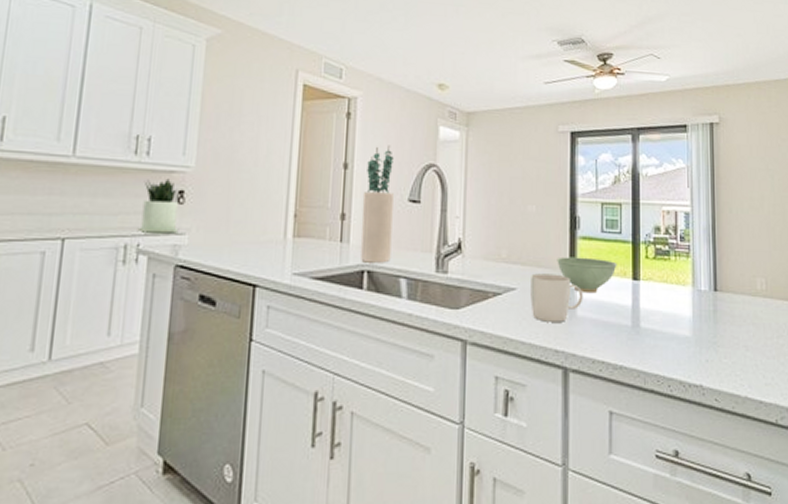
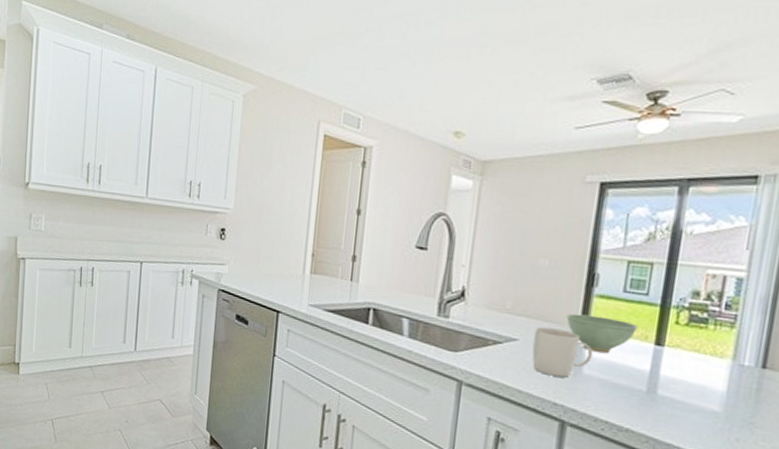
planter: present [137,178,179,234] -> none [191,218,221,264]
vase: present [360,145,394,263] -> none [368,193,404,304]

